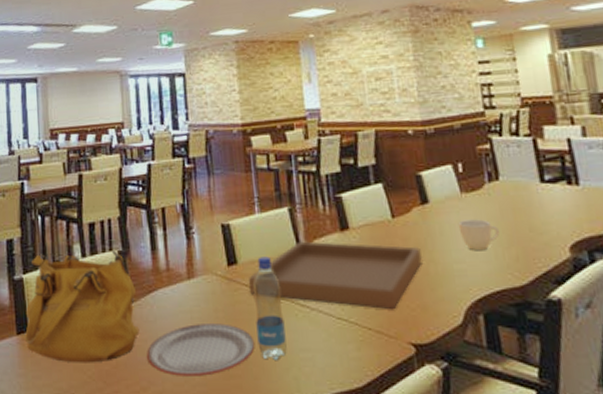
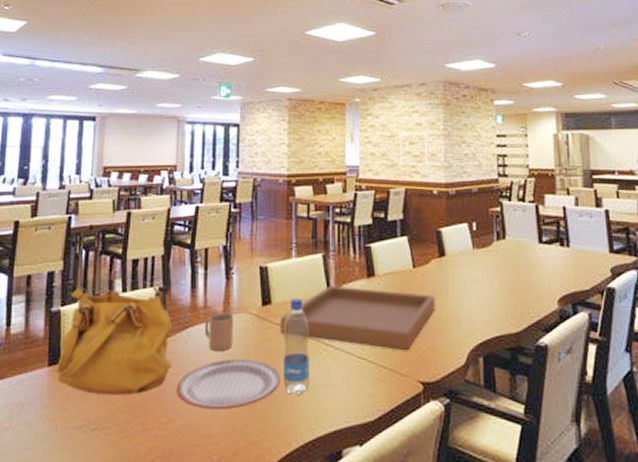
cup: none [169,274,201,315] -> present [205,312,234,351]
cup: present [458,219,499,251] -> none [468,272,502,301]

